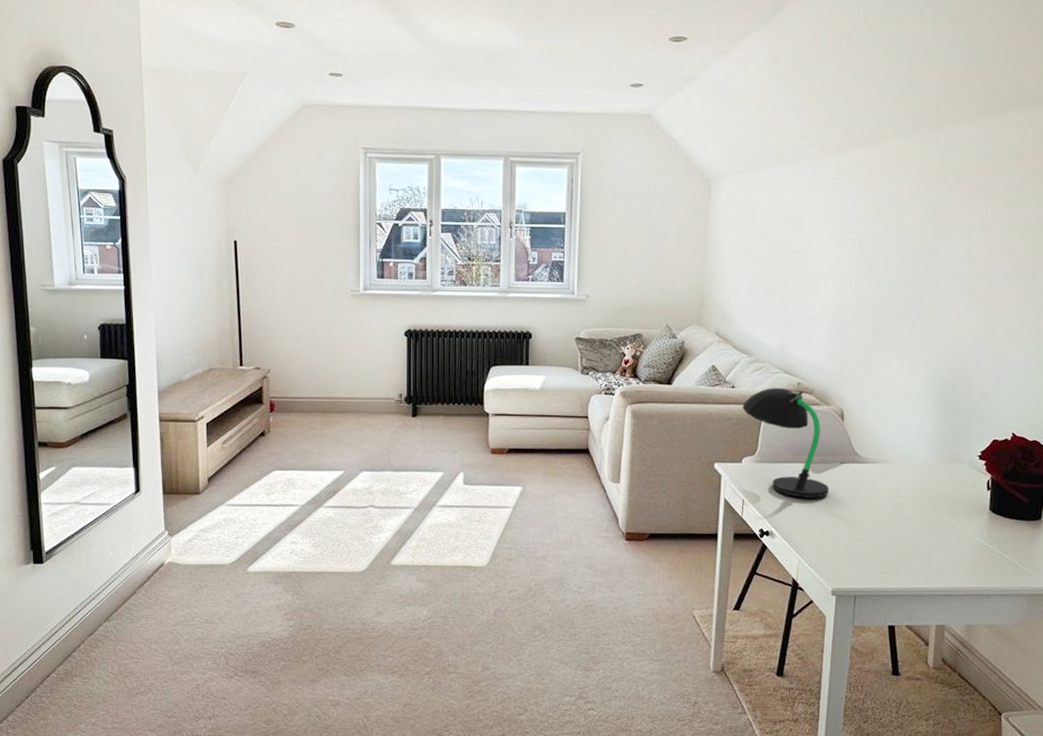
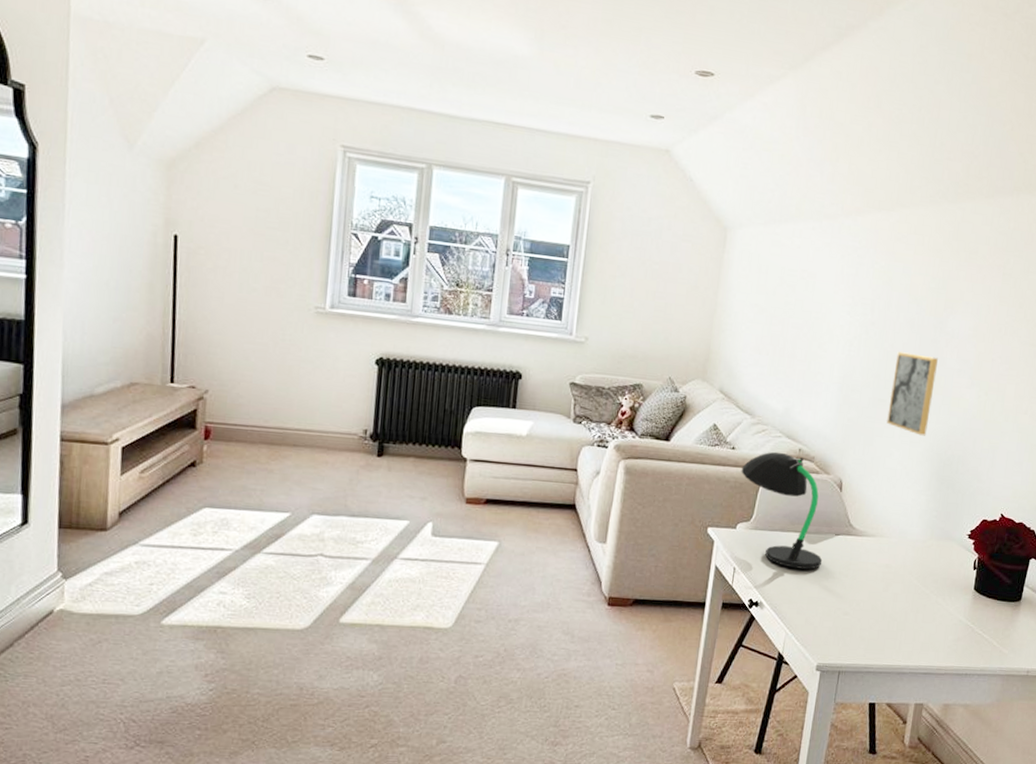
wall art: none [884,281,932,361] -> present [886,351,938,436]

